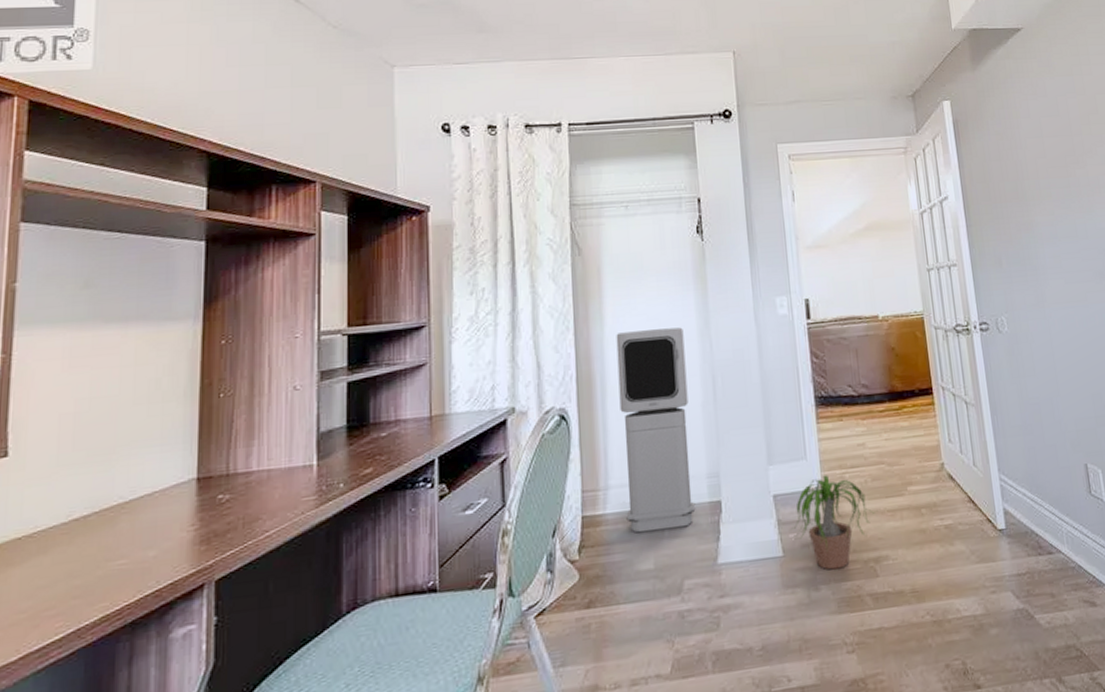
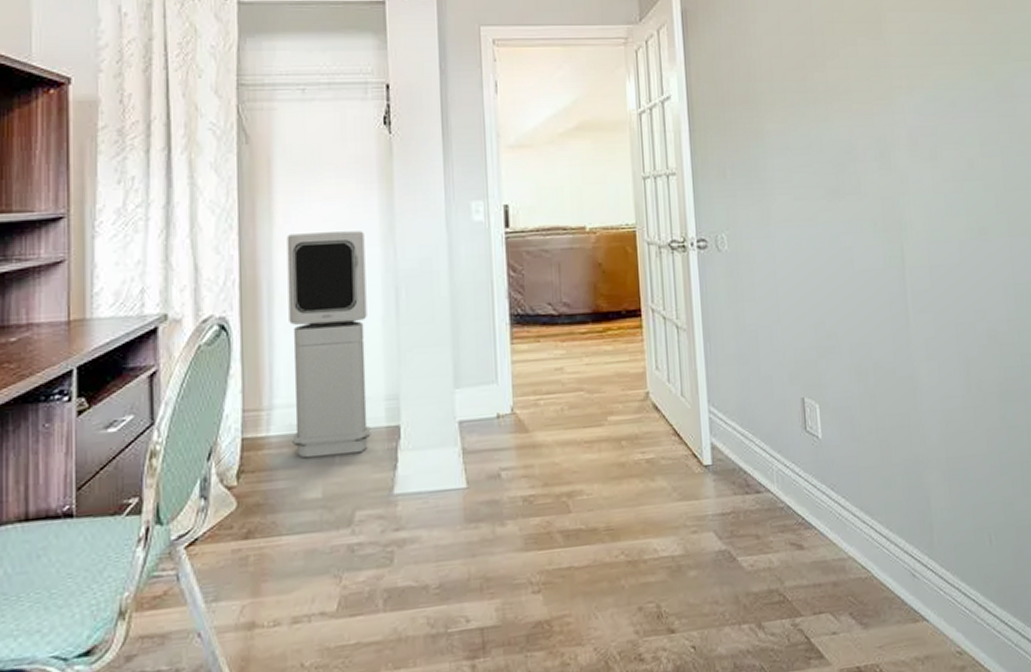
potted plant: present [790,475,874,570] -> none [476,401,569,504]

